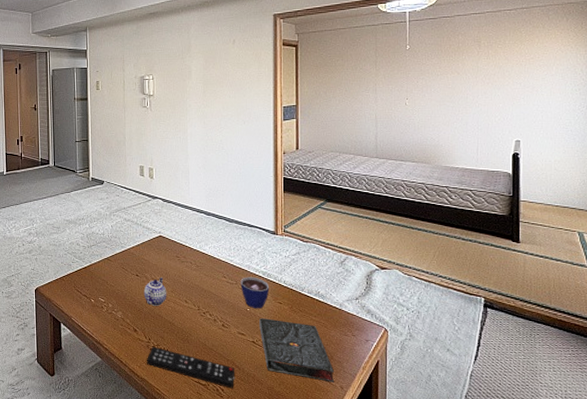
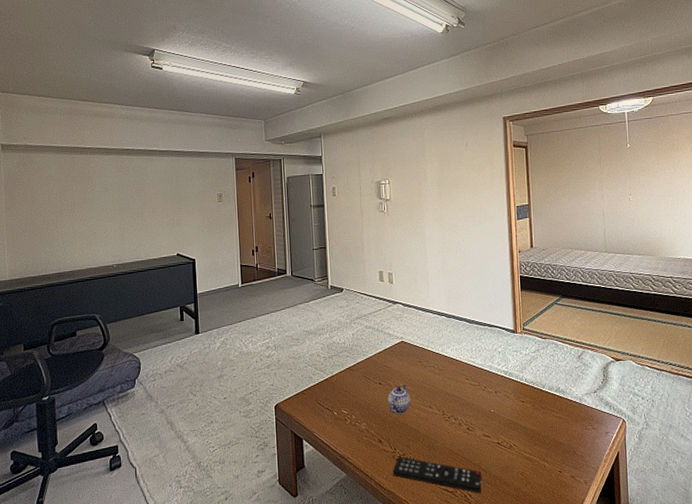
cup: present [240,277,270,309] -> none [483,377,512,410]
book: present [259,318,334,383] -> none [503,418,578,478]

